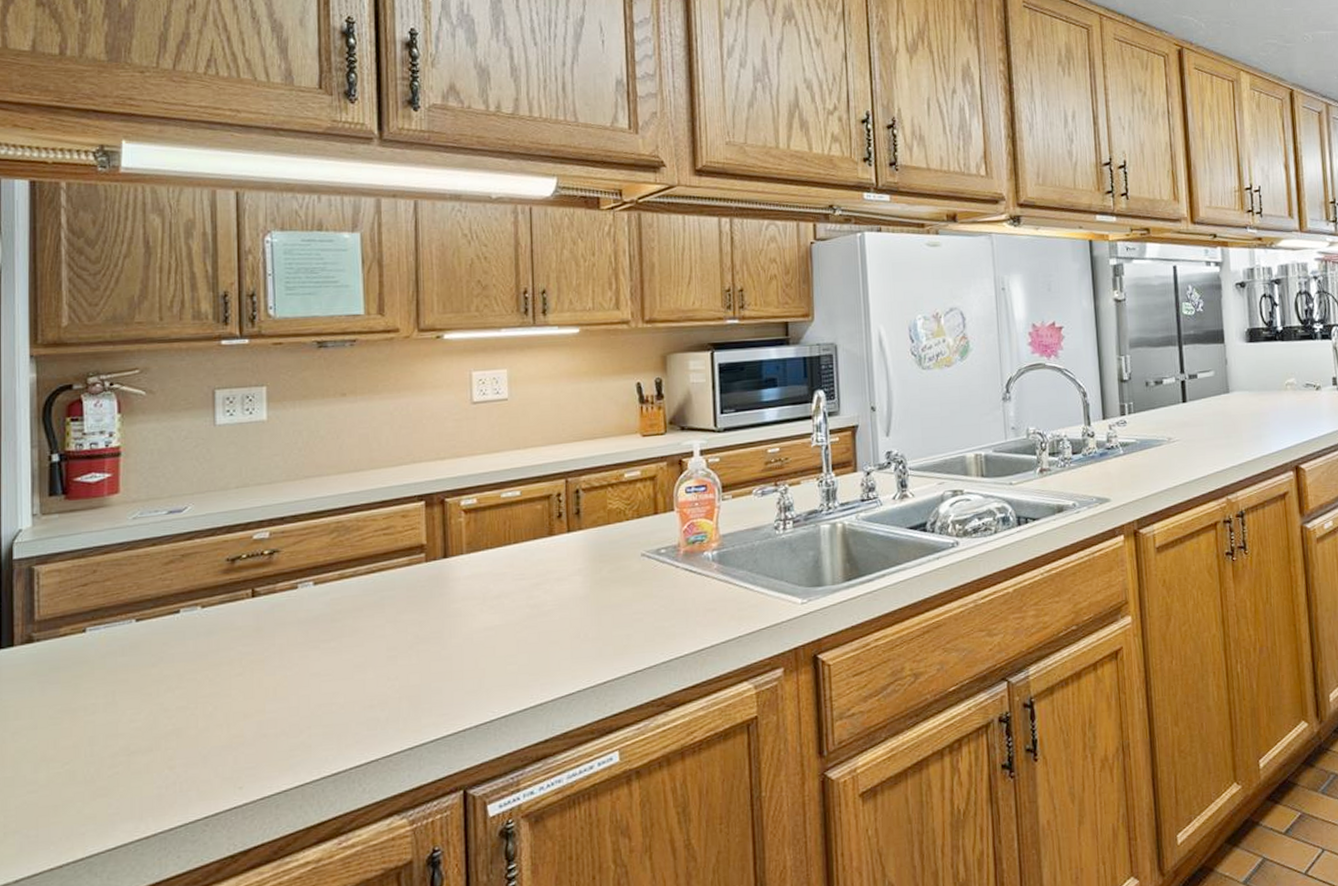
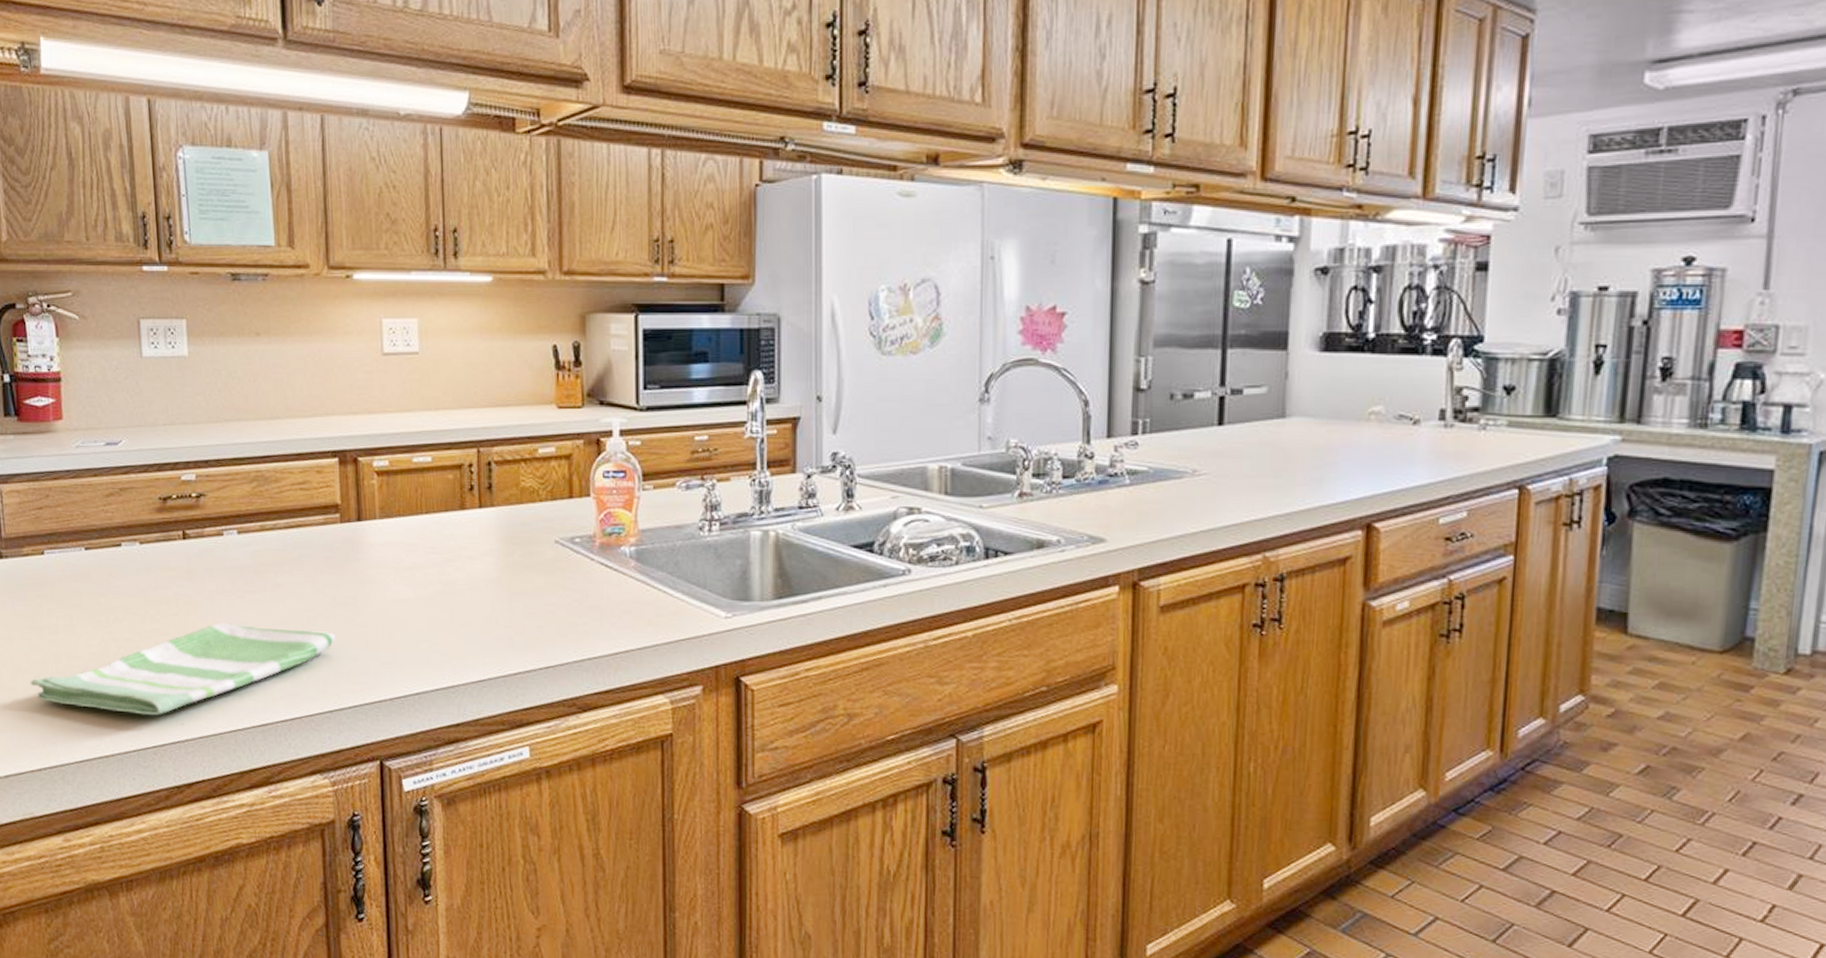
dish towel: none [57,669,419,790] -> present [30,622,336,716]

